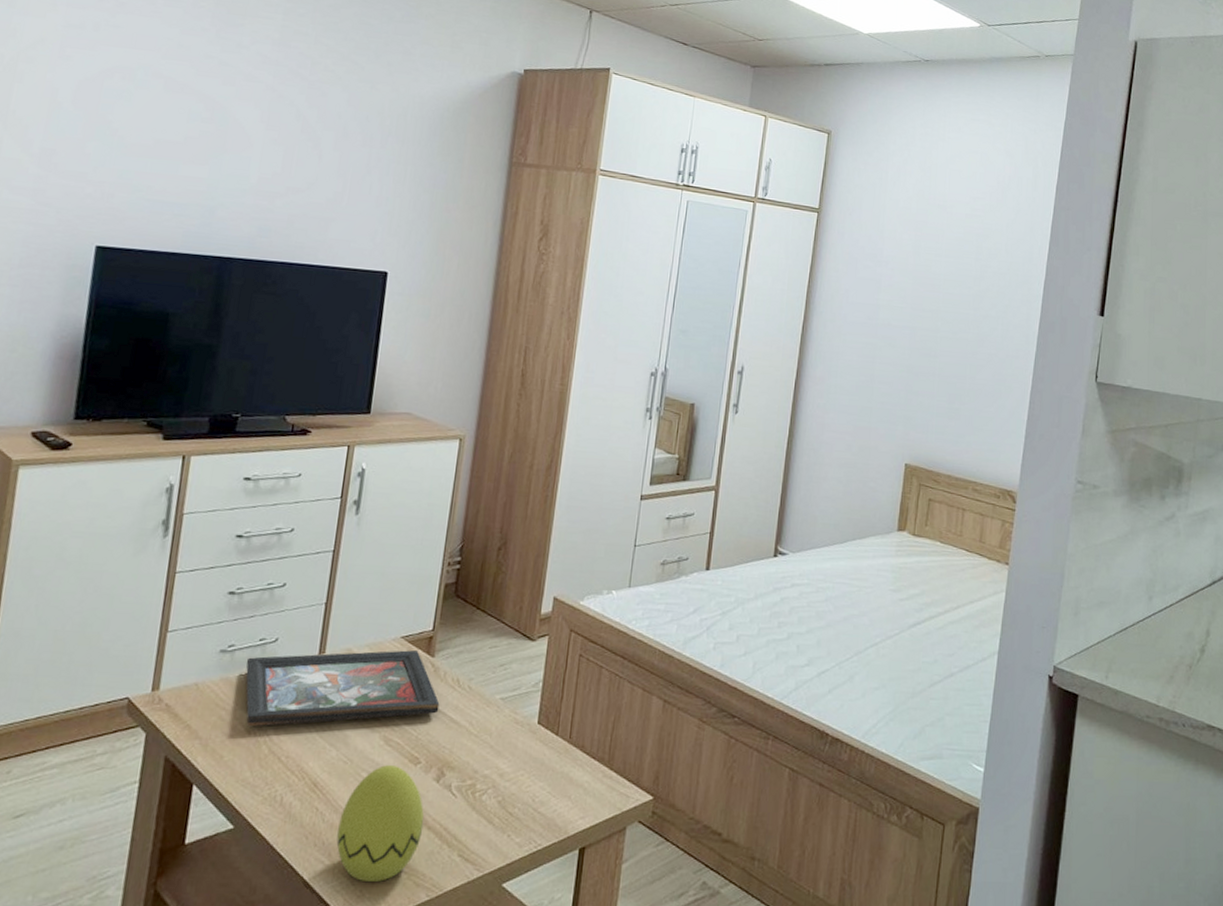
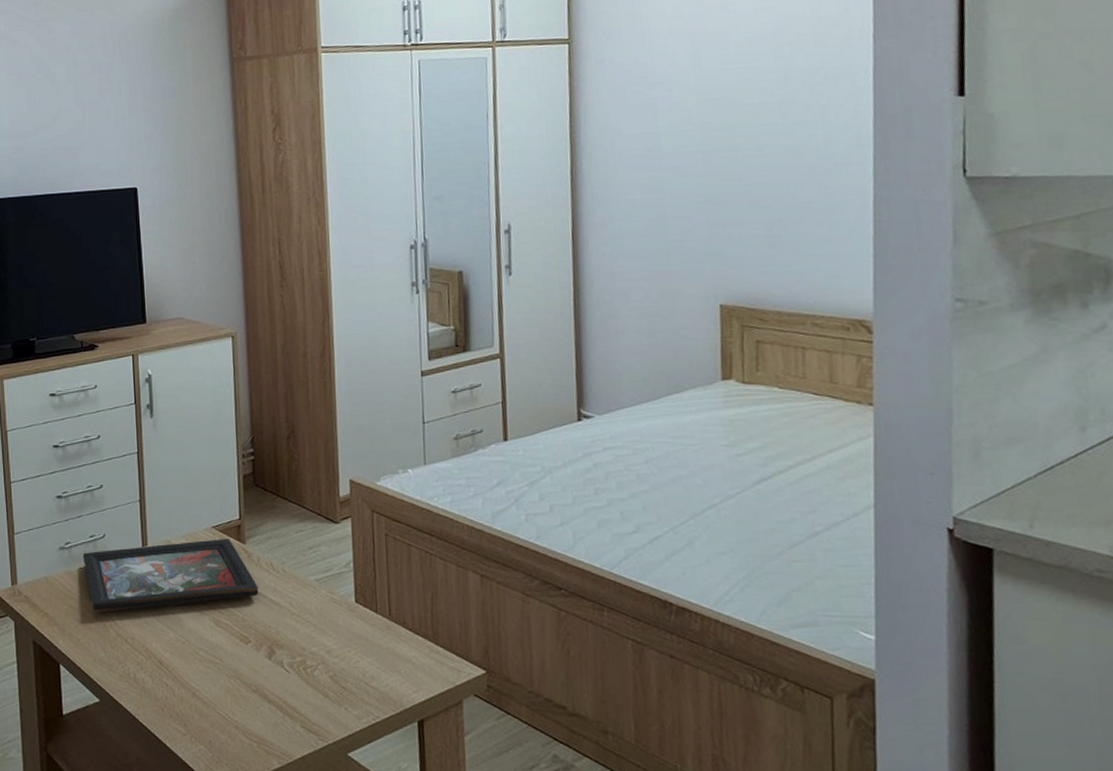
decorative egg: present [336,765,424,883] -> none [188,645,265,750]

